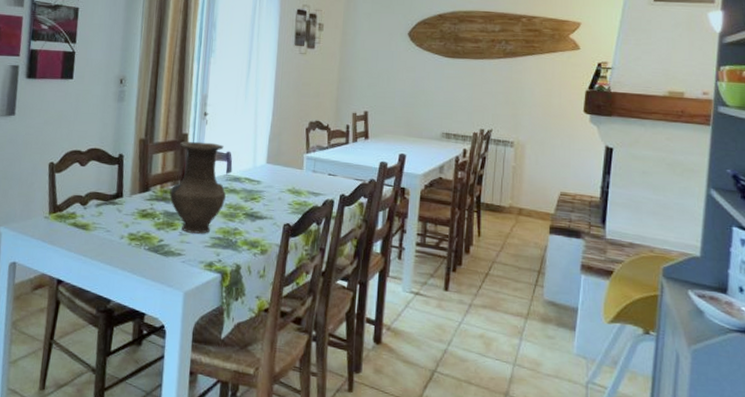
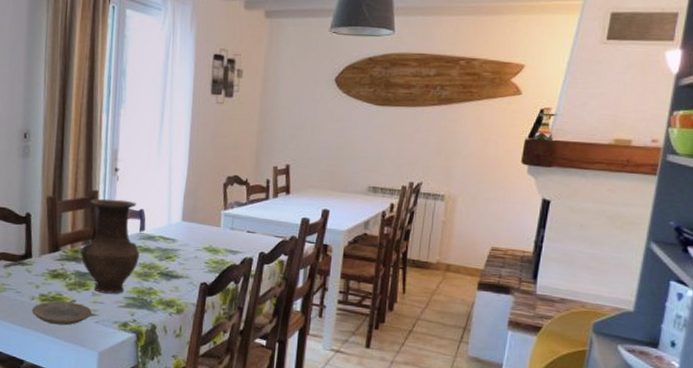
plate: none [120,240,179,265] -> present [32,301,92,326]

